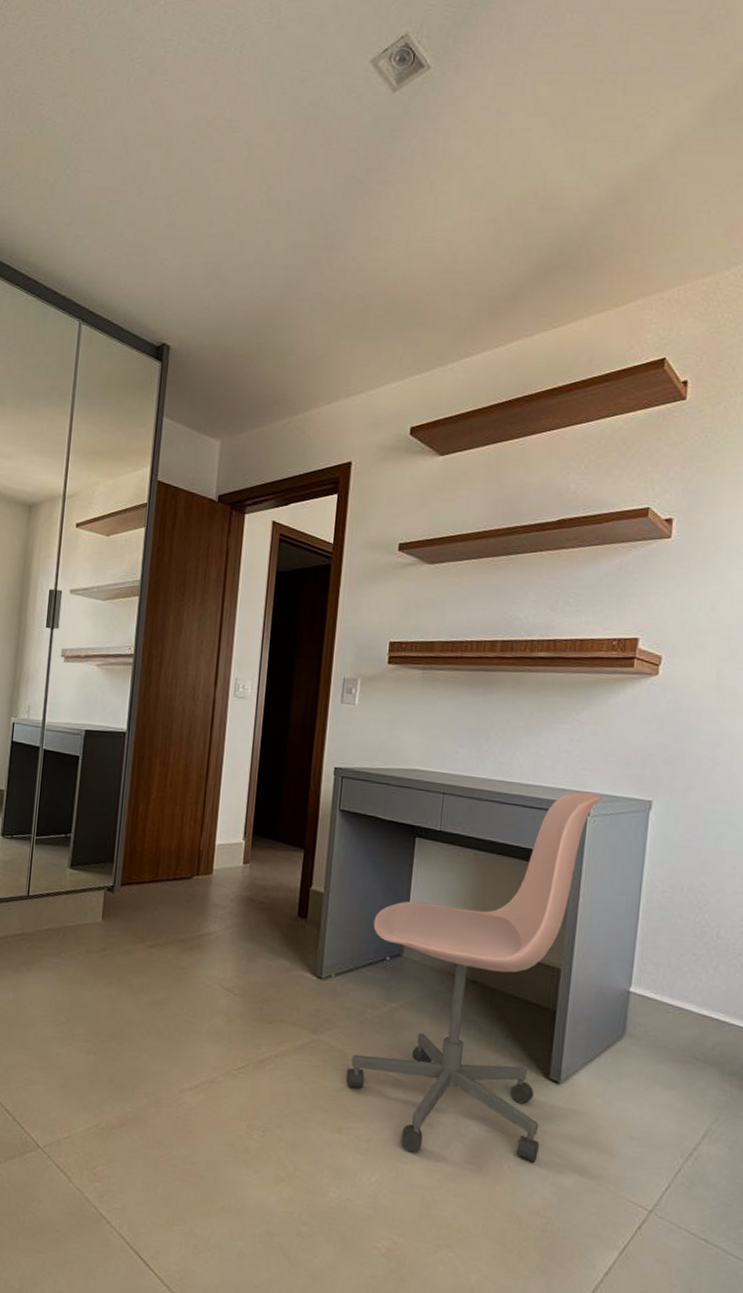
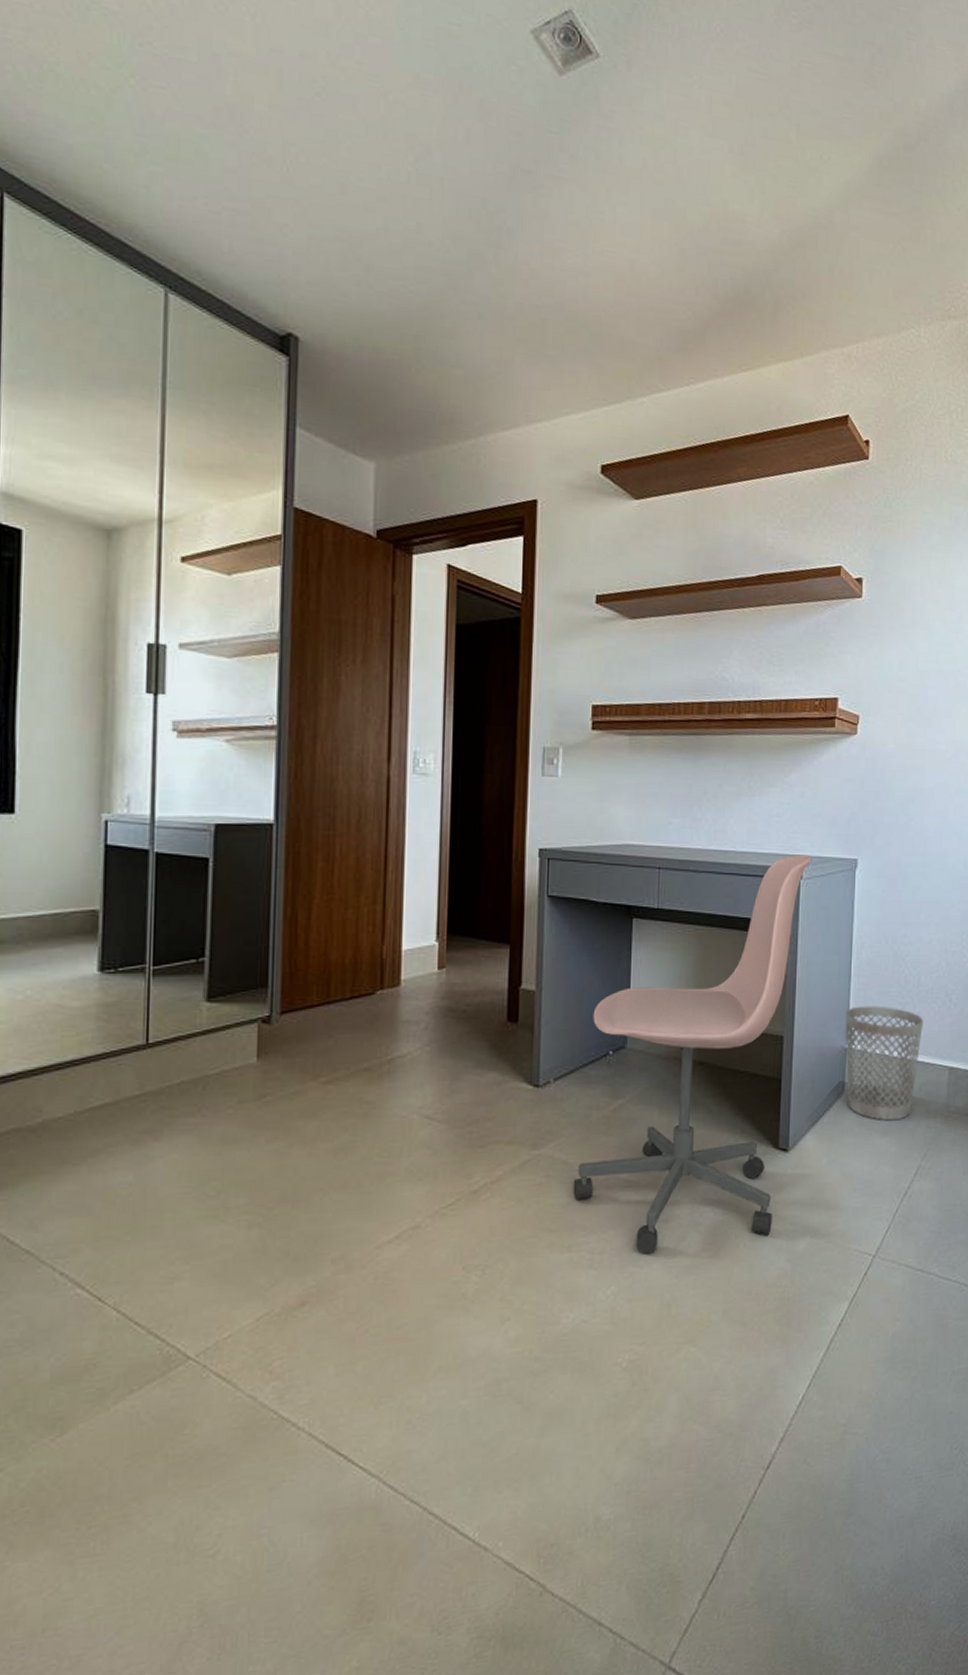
wastebasket: none [628,950,721,1076] -> present [845,1005,923,1121]

